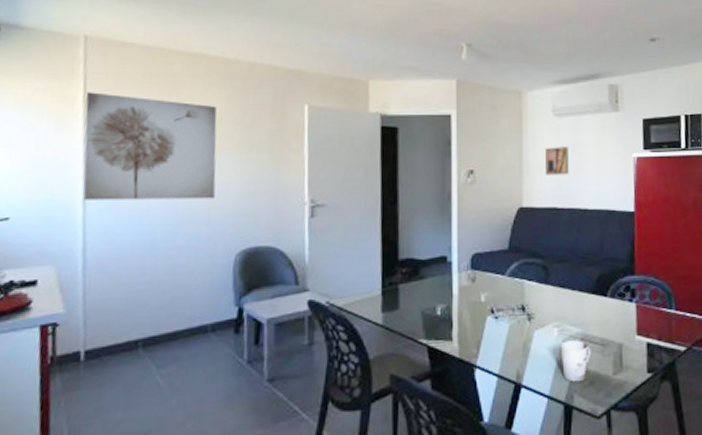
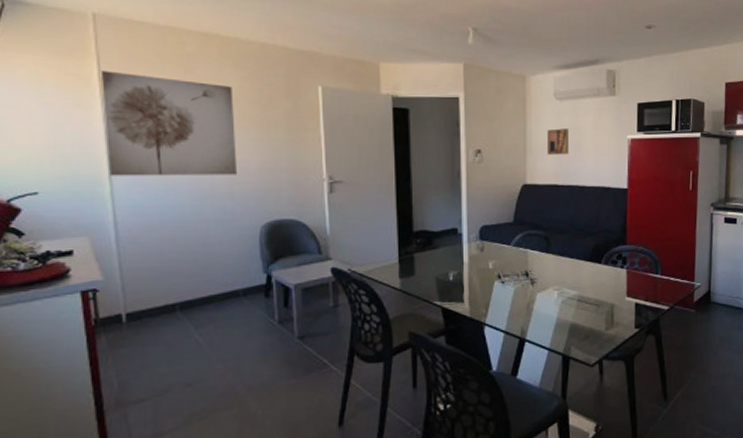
cup: present [560,340,592,382] -> none [559,301,587,337]

